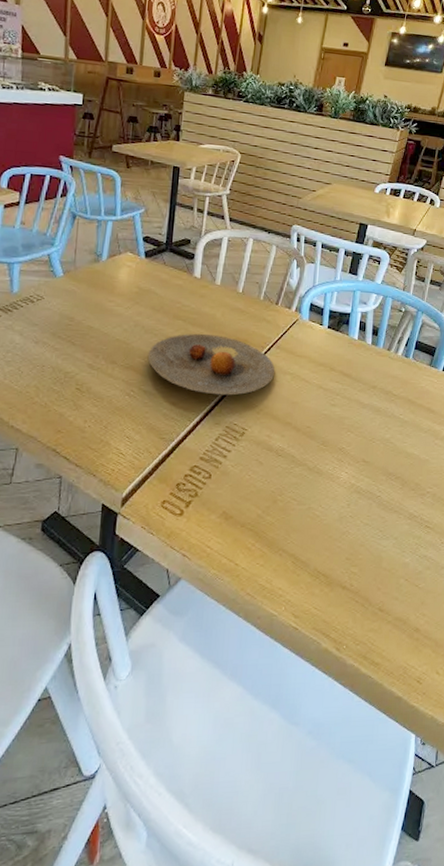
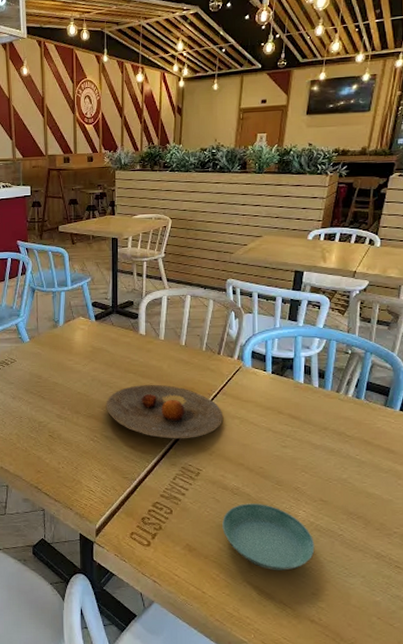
saucer: none [263,465,354,536] -> present [222,503,315,571]

